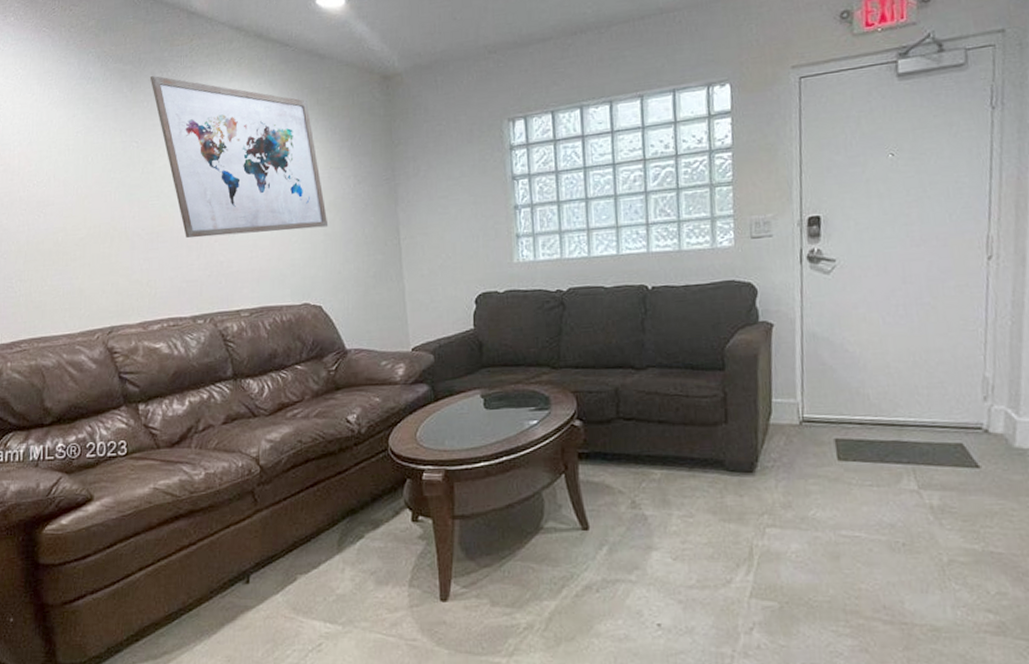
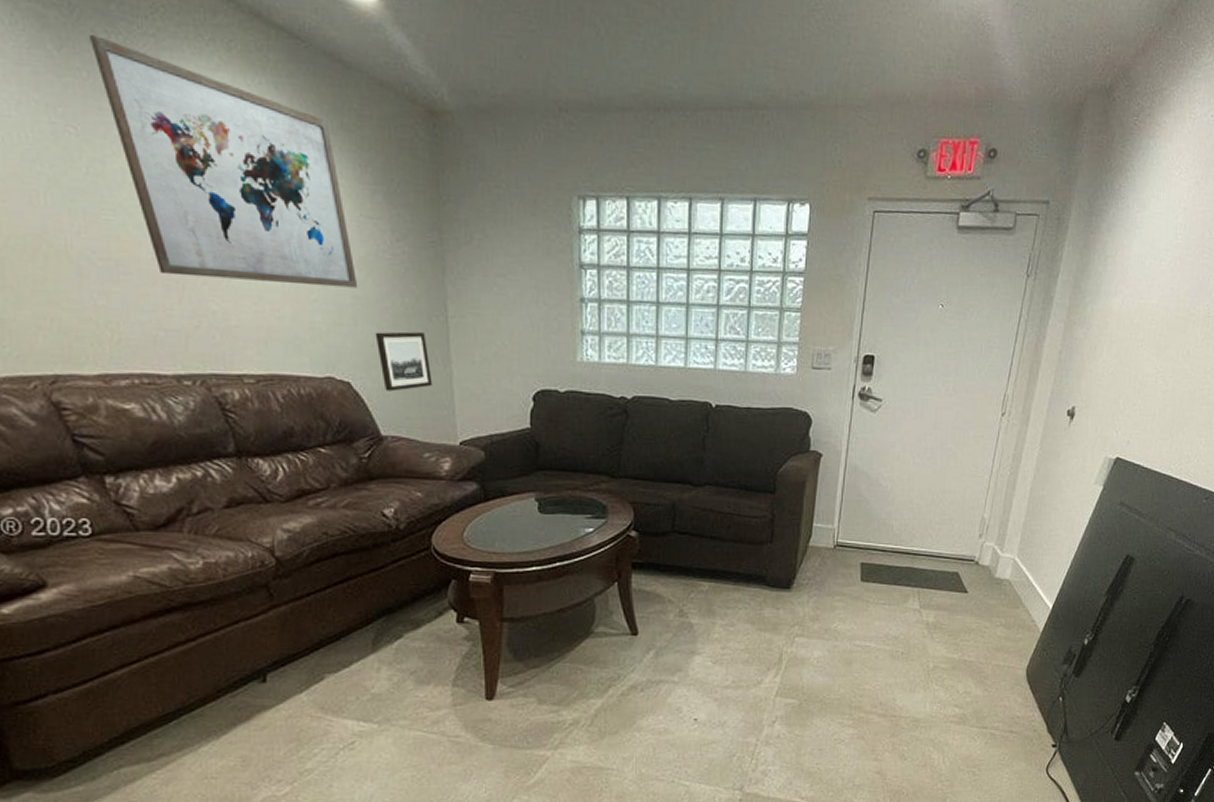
wall art: none [341,256,388,310] -> present [375,331,433,392]

